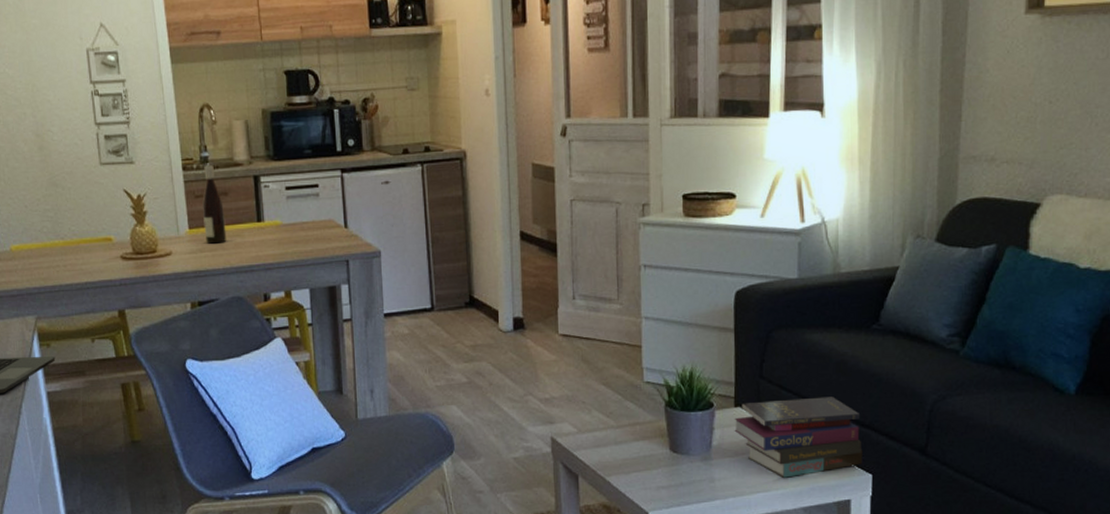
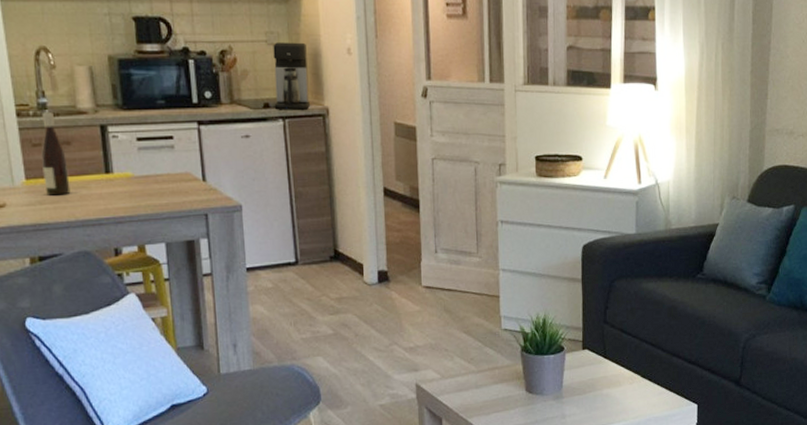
coffee maker: none [413,86,448,157] -> present [273,42,310,112]
books: present [734,397,863,478] -> none [582,338,690,411]

